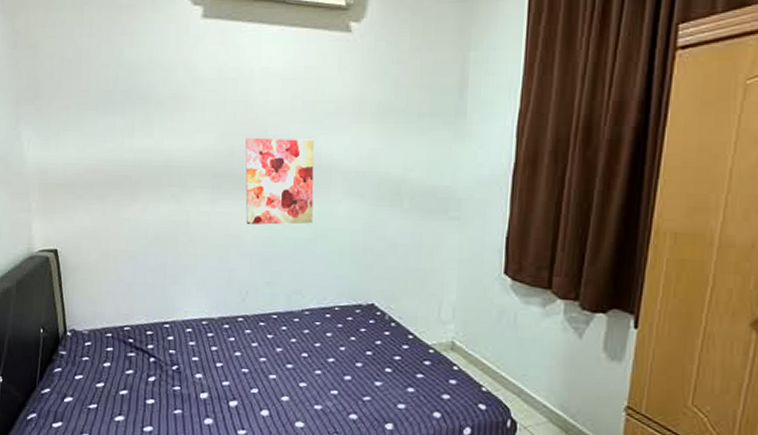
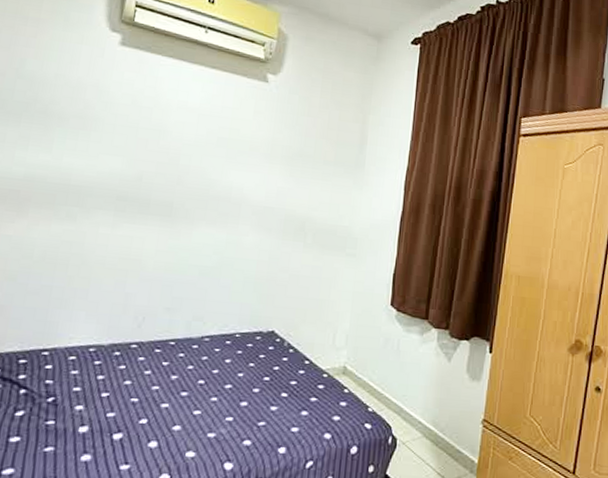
wall art: present [245,138,314,225] -> none [149,165,226,253]

